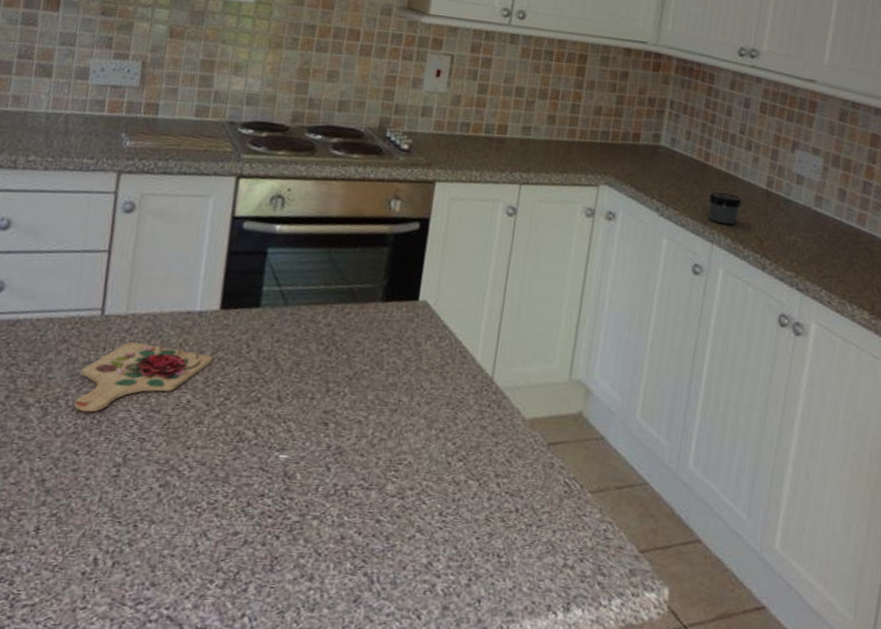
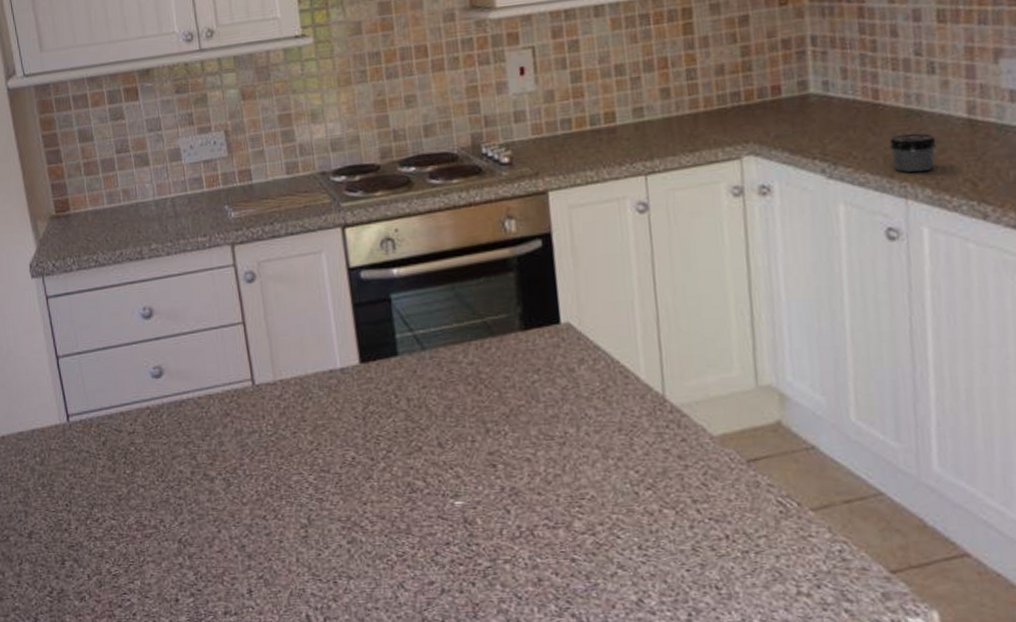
cutting board: present [74,339,213,413] -> none [248,401,365,479]

